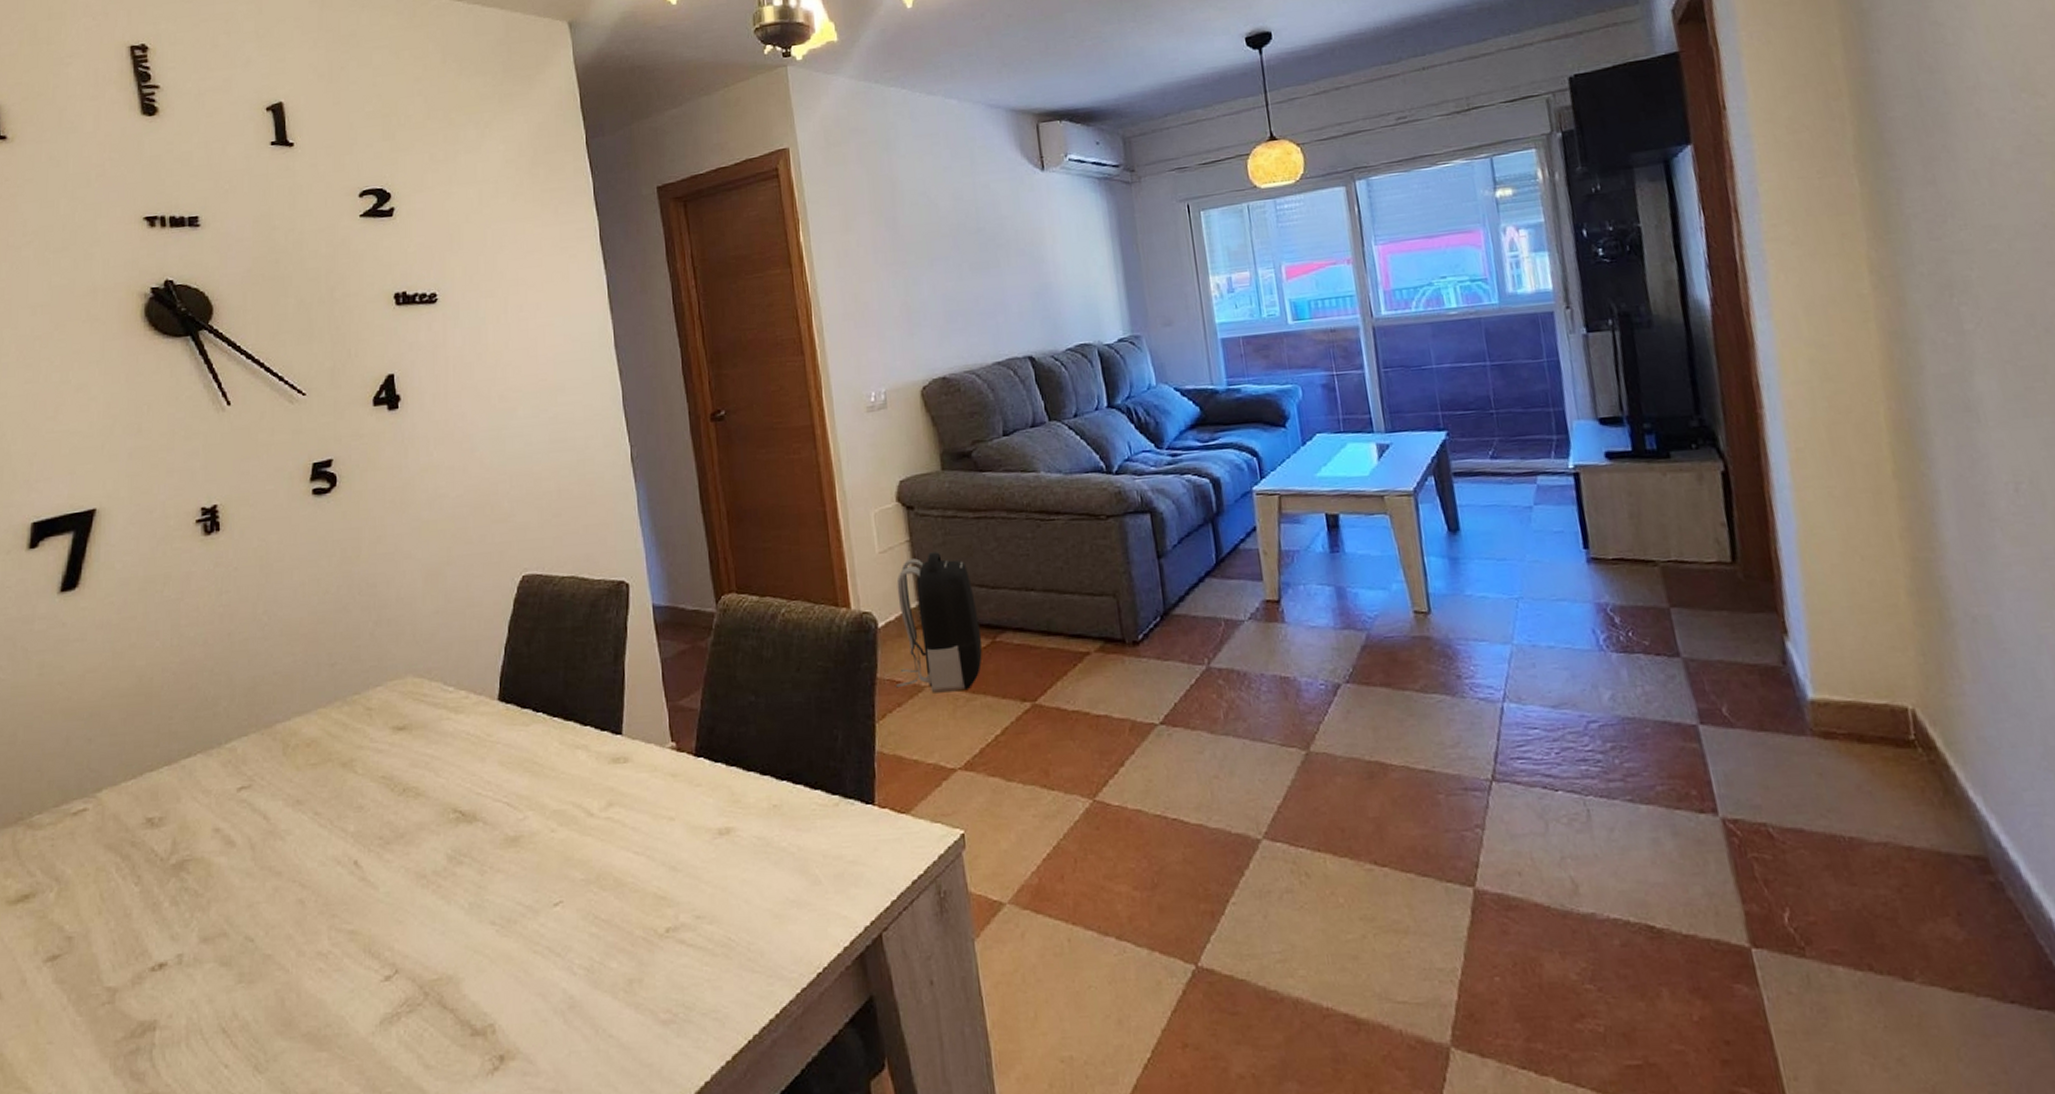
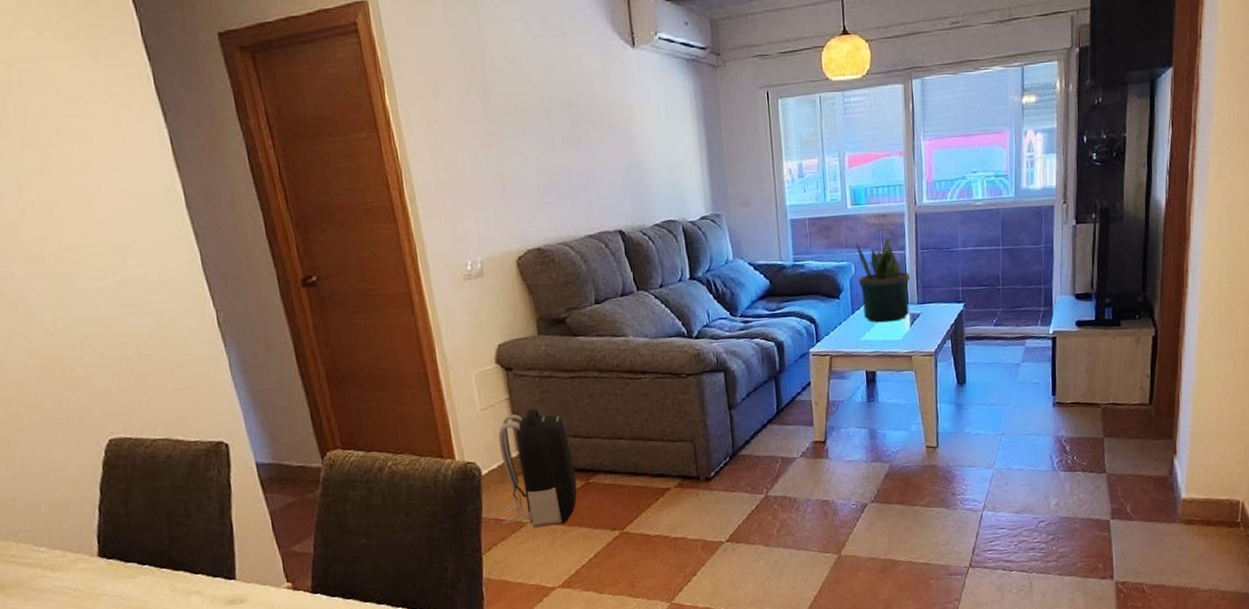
planter: none [1300,356,1376,456] -> present [855,238,910,323]

